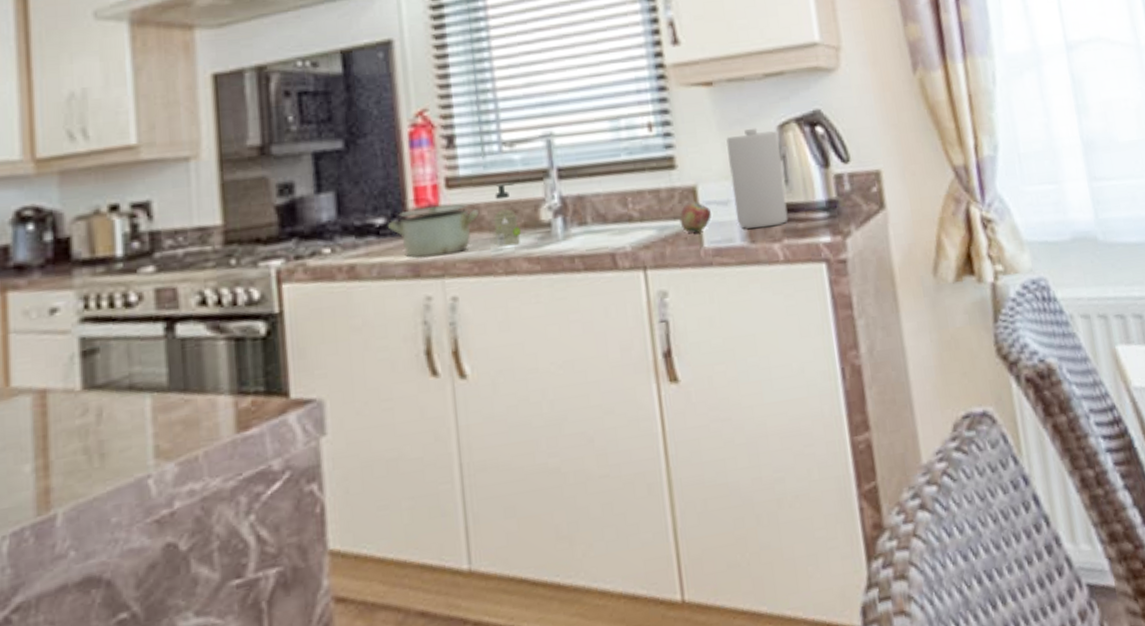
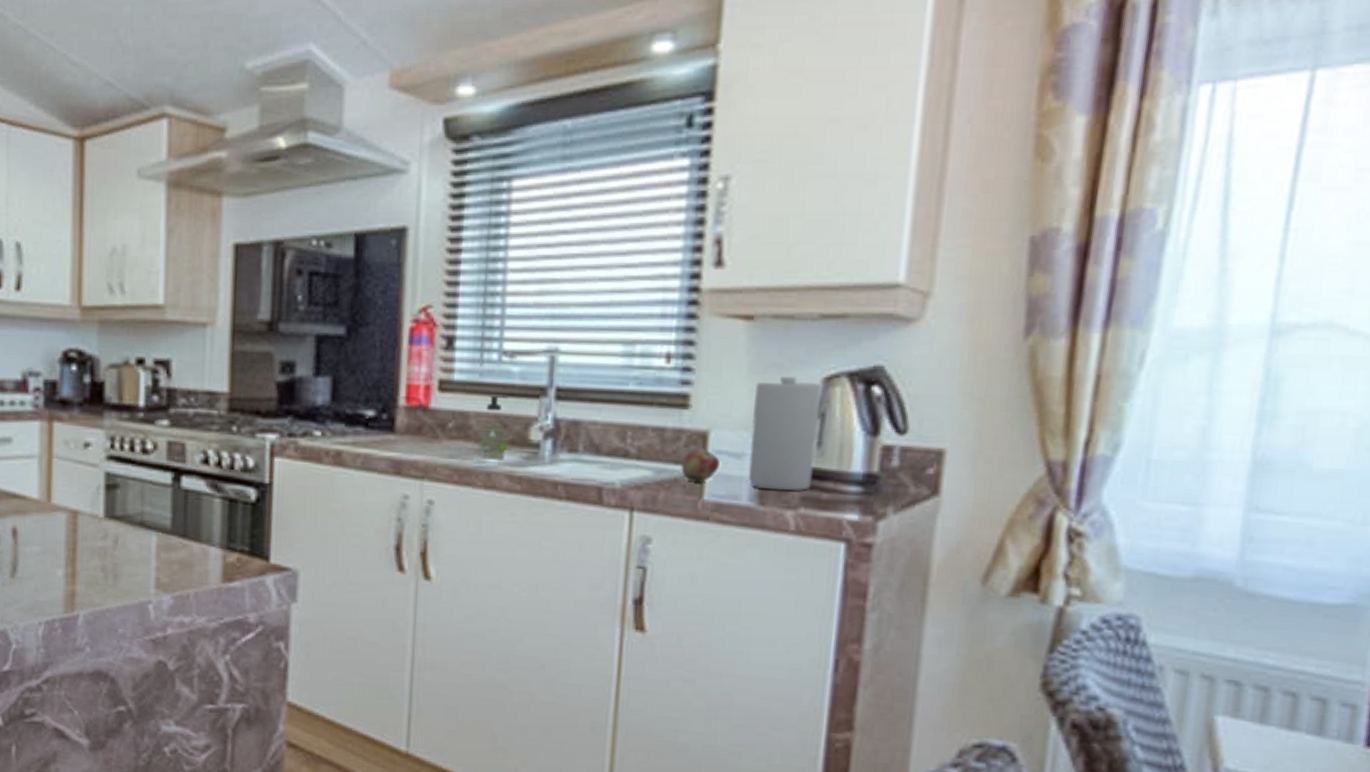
saucepan: present [387,203,480,259] -> none [376,407,469,459]

